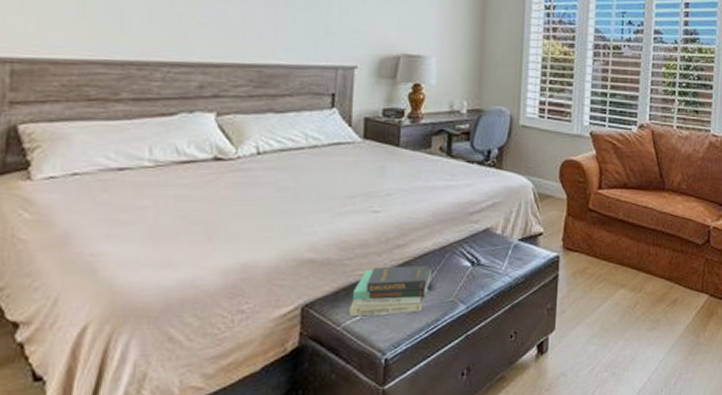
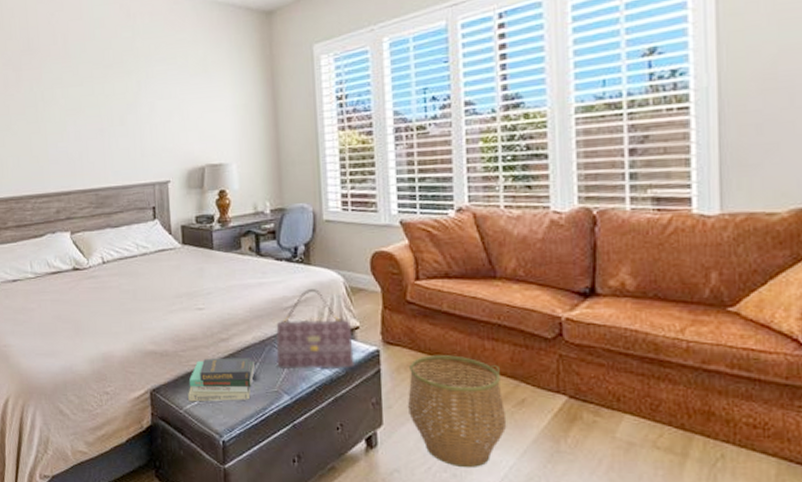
handbag: none [454,194,535,276] -> present [275,289,354,368]
basket: none [579,260,661,365] -> present [407,355,507,467]

